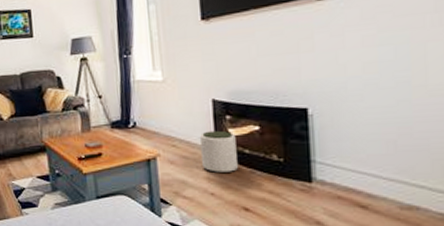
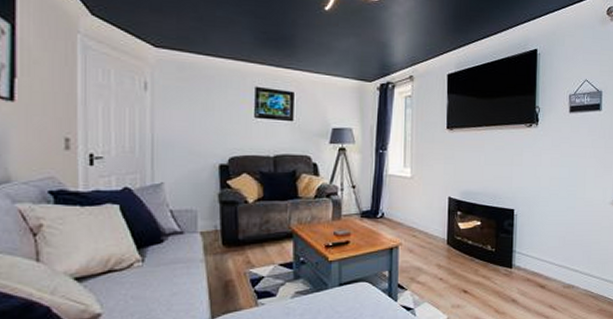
plant pot: present [199,130,238,173] -> none [435,224,463,260]

